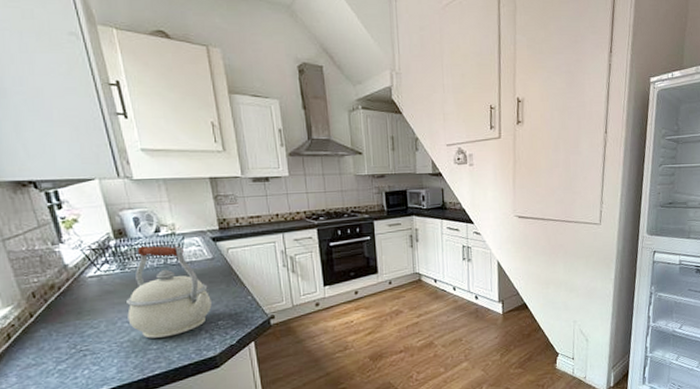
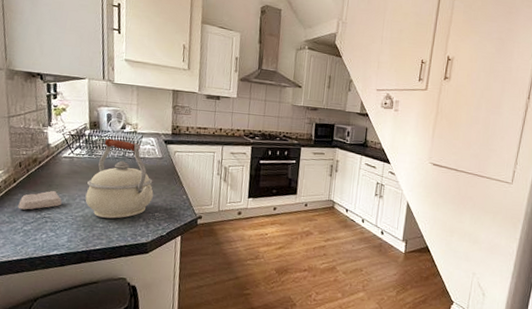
soap bar: none [43,319,99,347] -> present [17,191,62,210]

